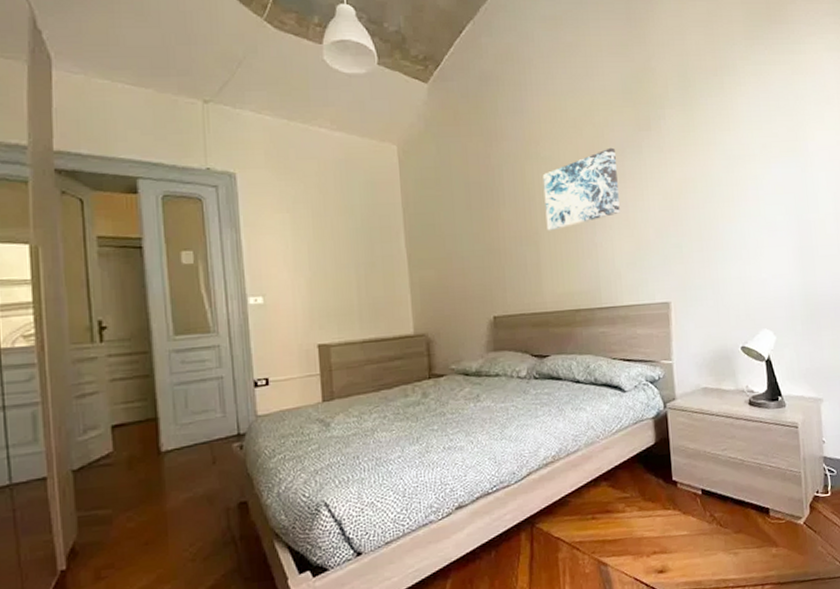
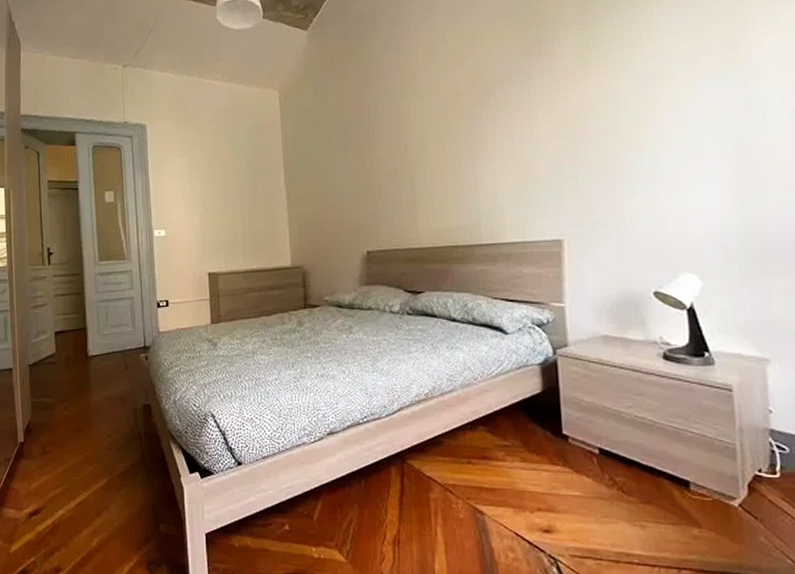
wall art: present [542,147,620,231] -> none [419,76,505,166]

